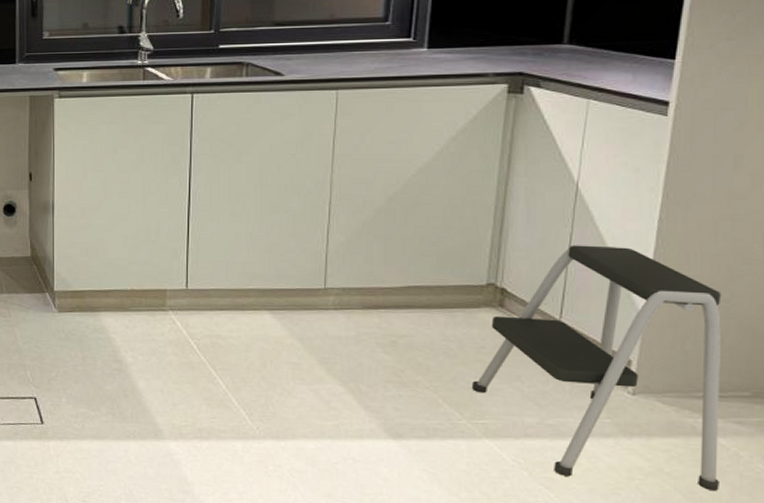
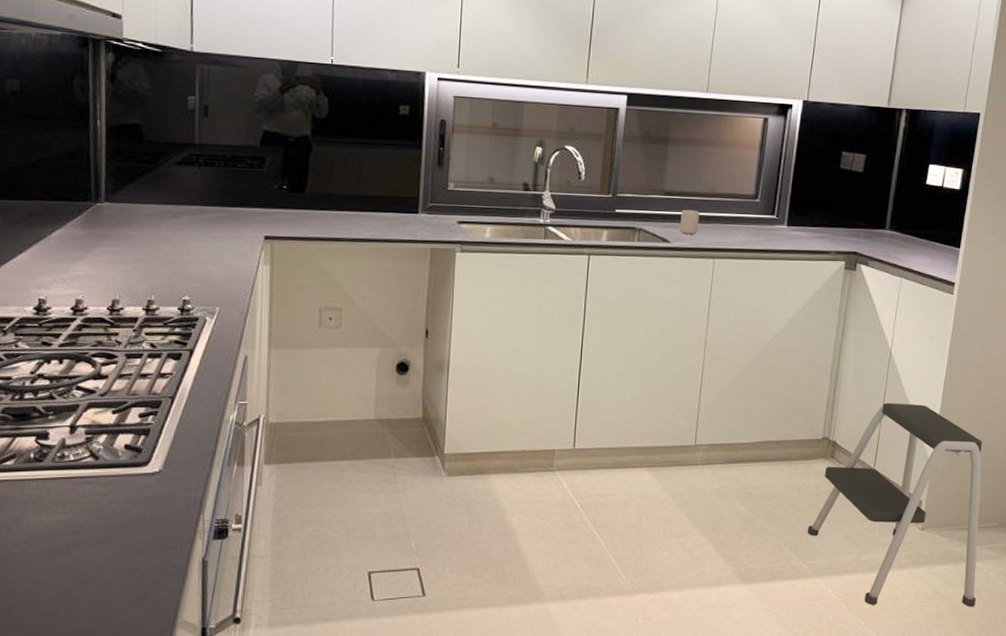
cup: none [294,39,317,66] -> present [680,209,699,235]

